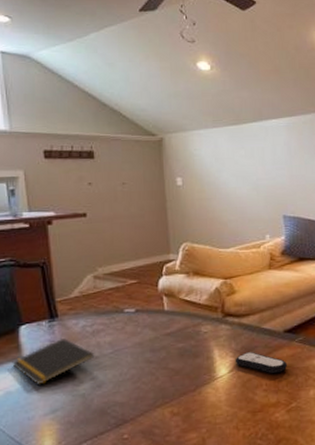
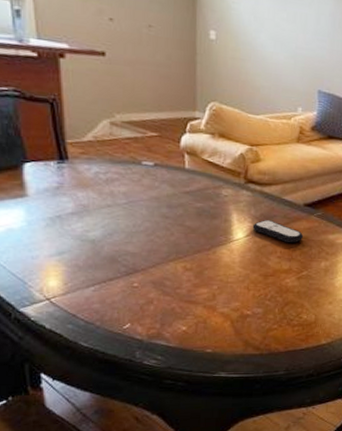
notepad: present [12,338,94,385] -> none [14,182,106,226]

